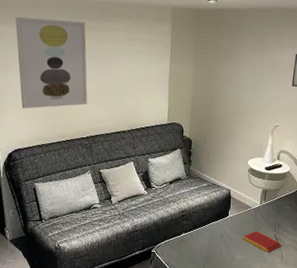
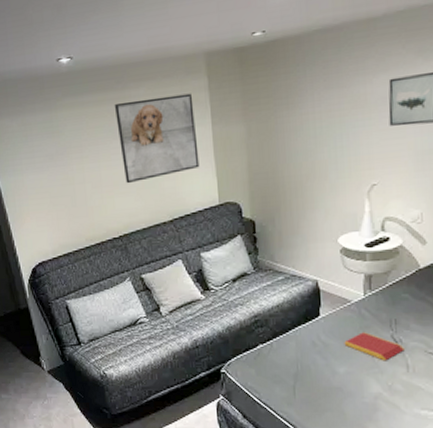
wall art: present [15,17,88,109] -> none [18,95,116,213]
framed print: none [96,32,159,97] -> present [114,93,200,184]

